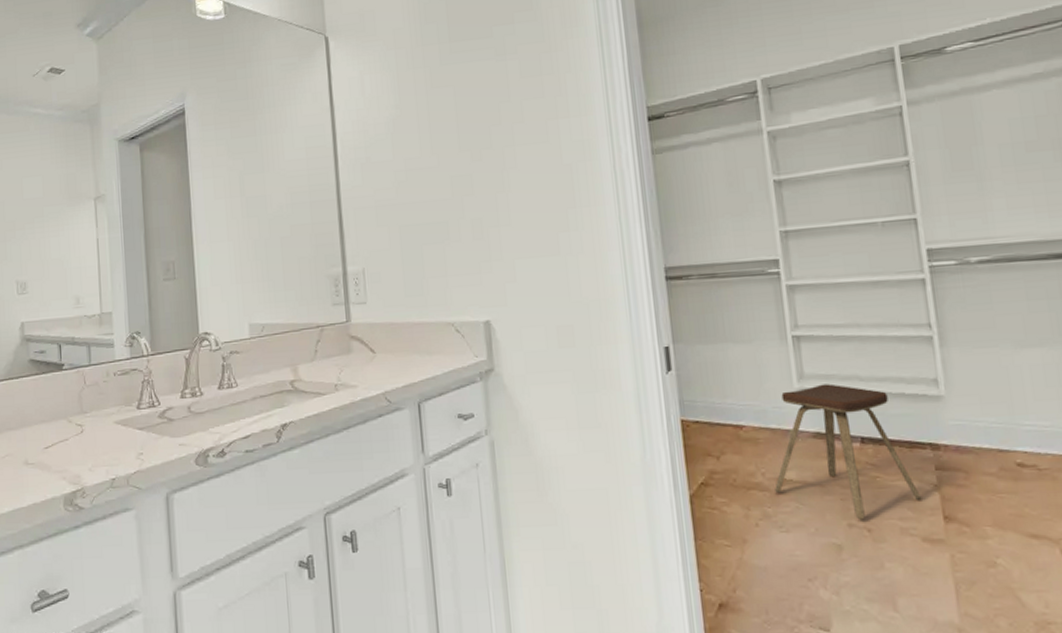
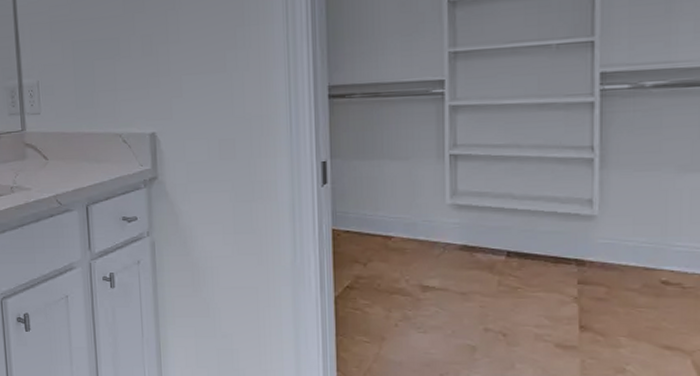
music stool: present [775,383,922,520] -> none [417,200,560,325]

